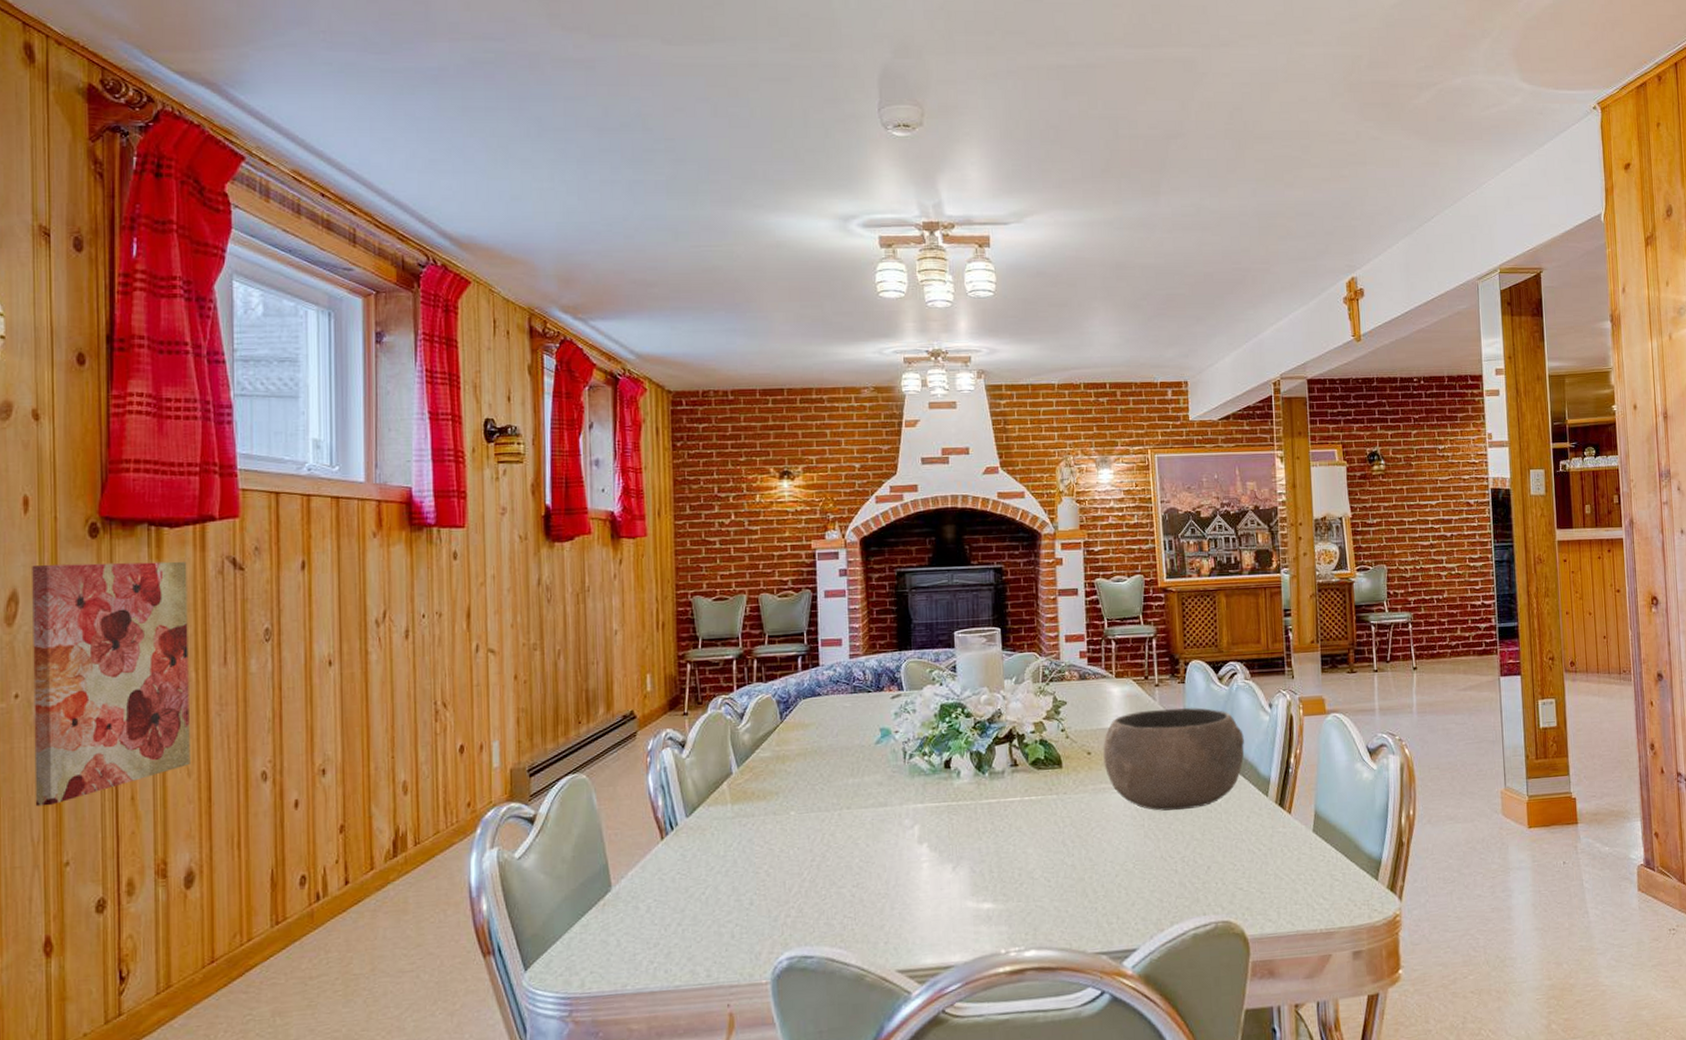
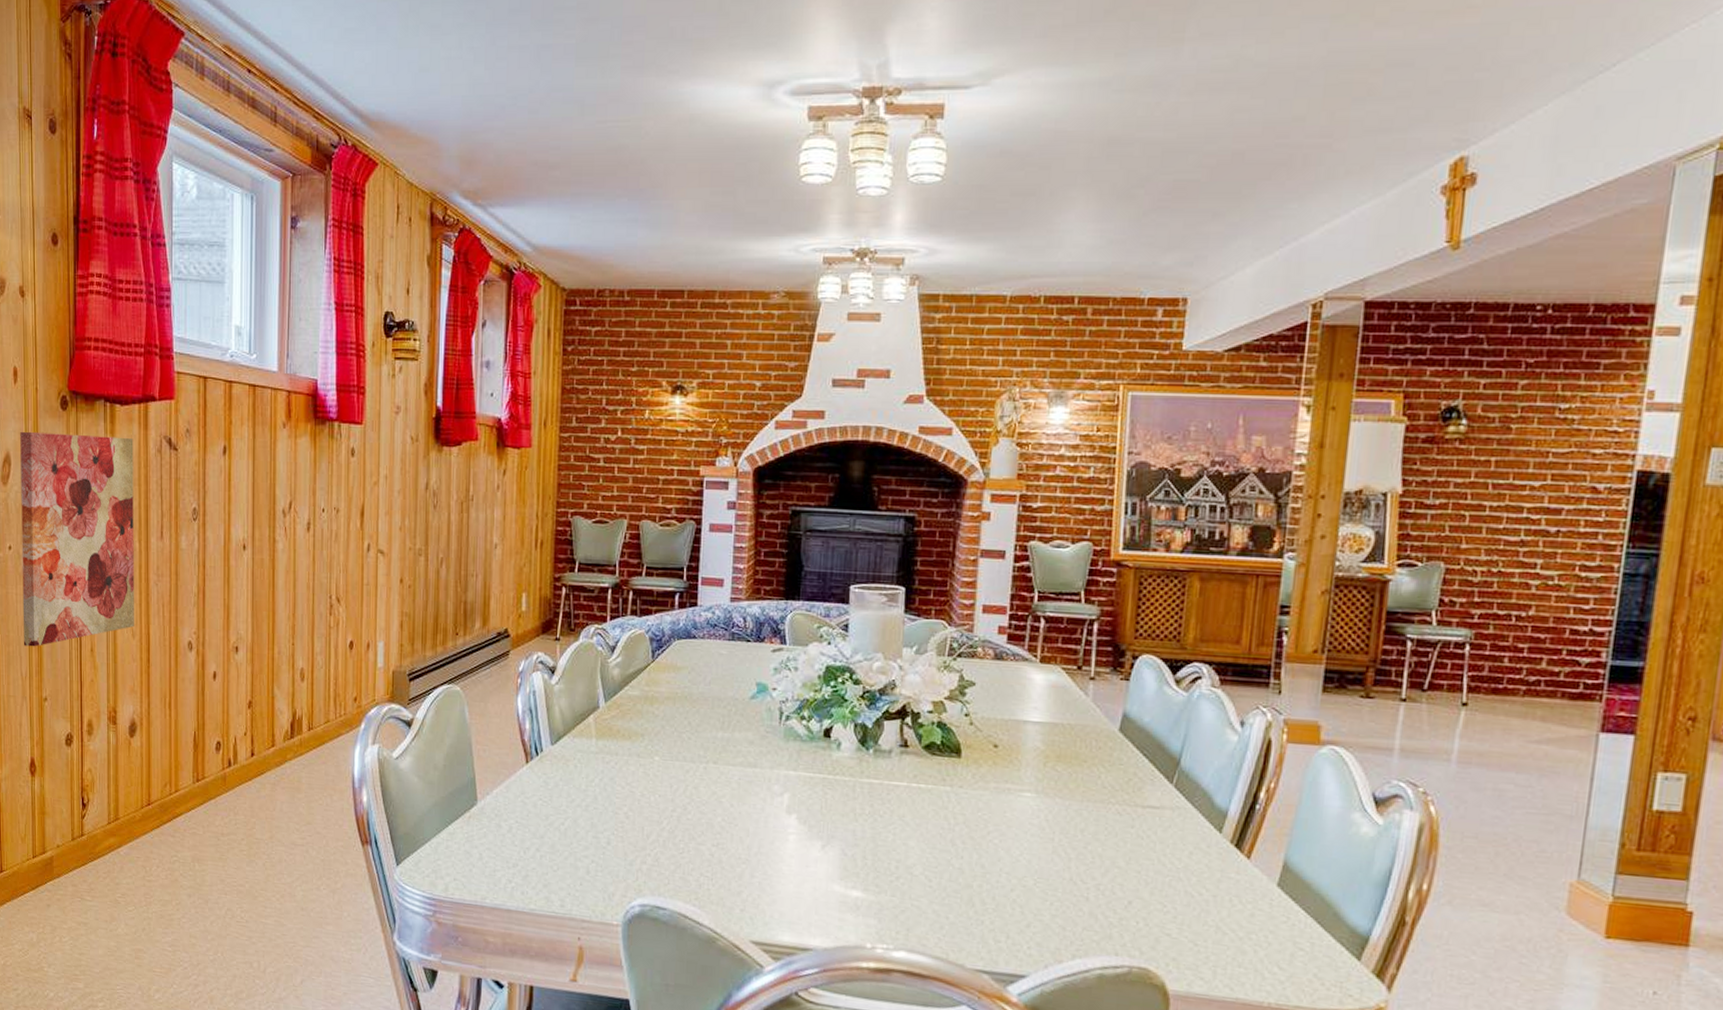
bowl: present [1103,707,1245,811] -> none [1012,706,1200,831]

